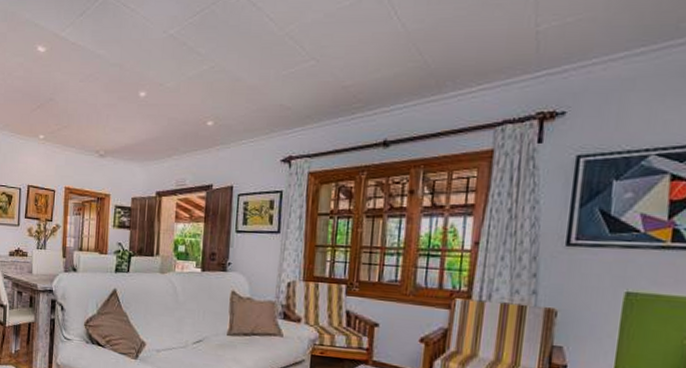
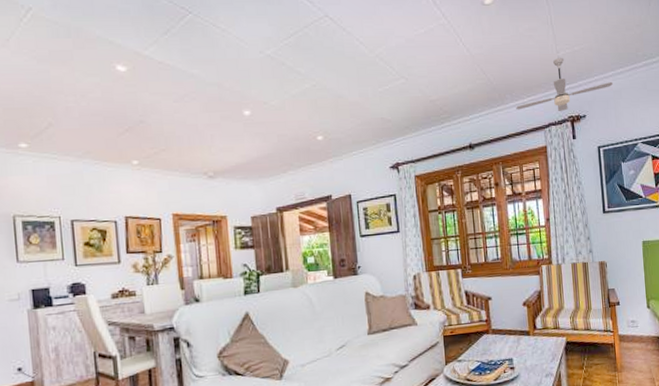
ceiling fan: none [457,32,622,105] -> present [516,57,613,111]

